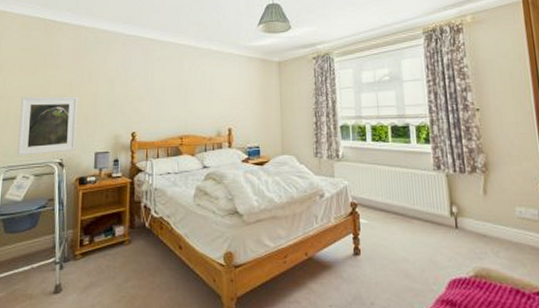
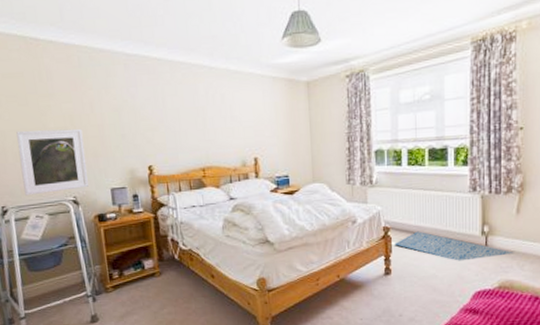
rug: none [363,208,487,244] -> present [394,231,514,261]

